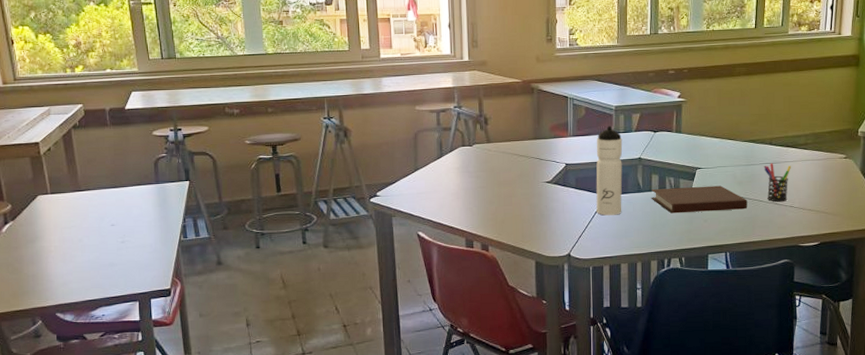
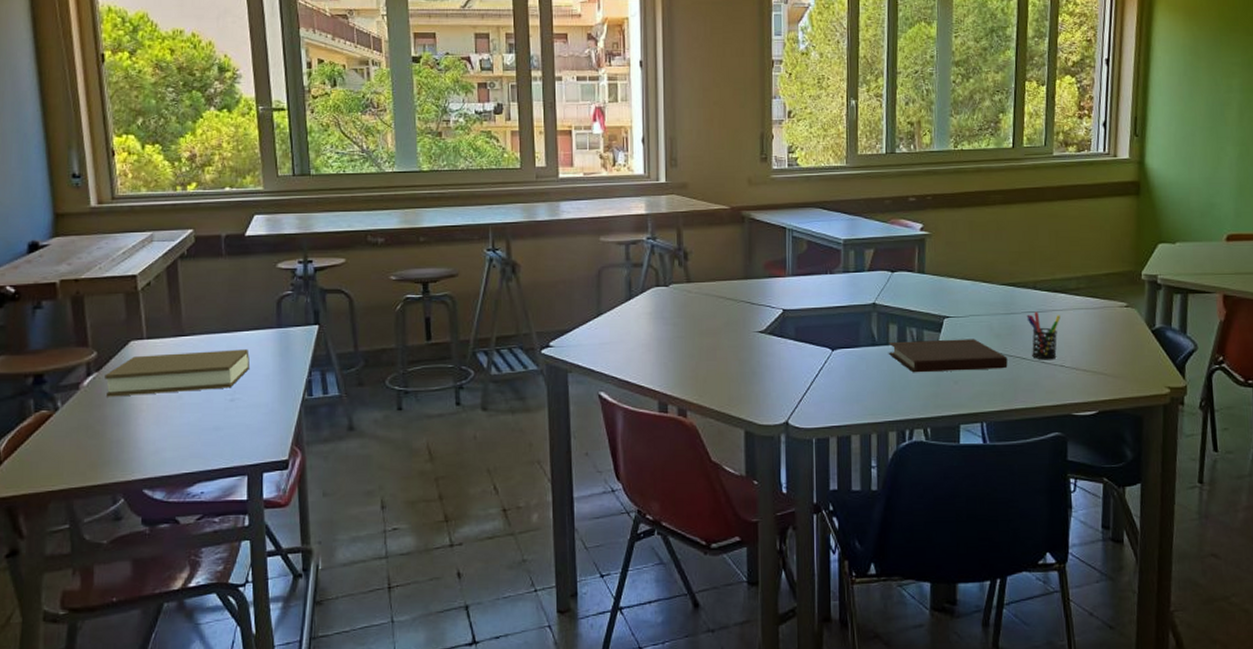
book: none [19,201,135,241] -> present [105,349,250,397]
water bottle: present [596,126,623,216] -> none [820,264,853,374]

